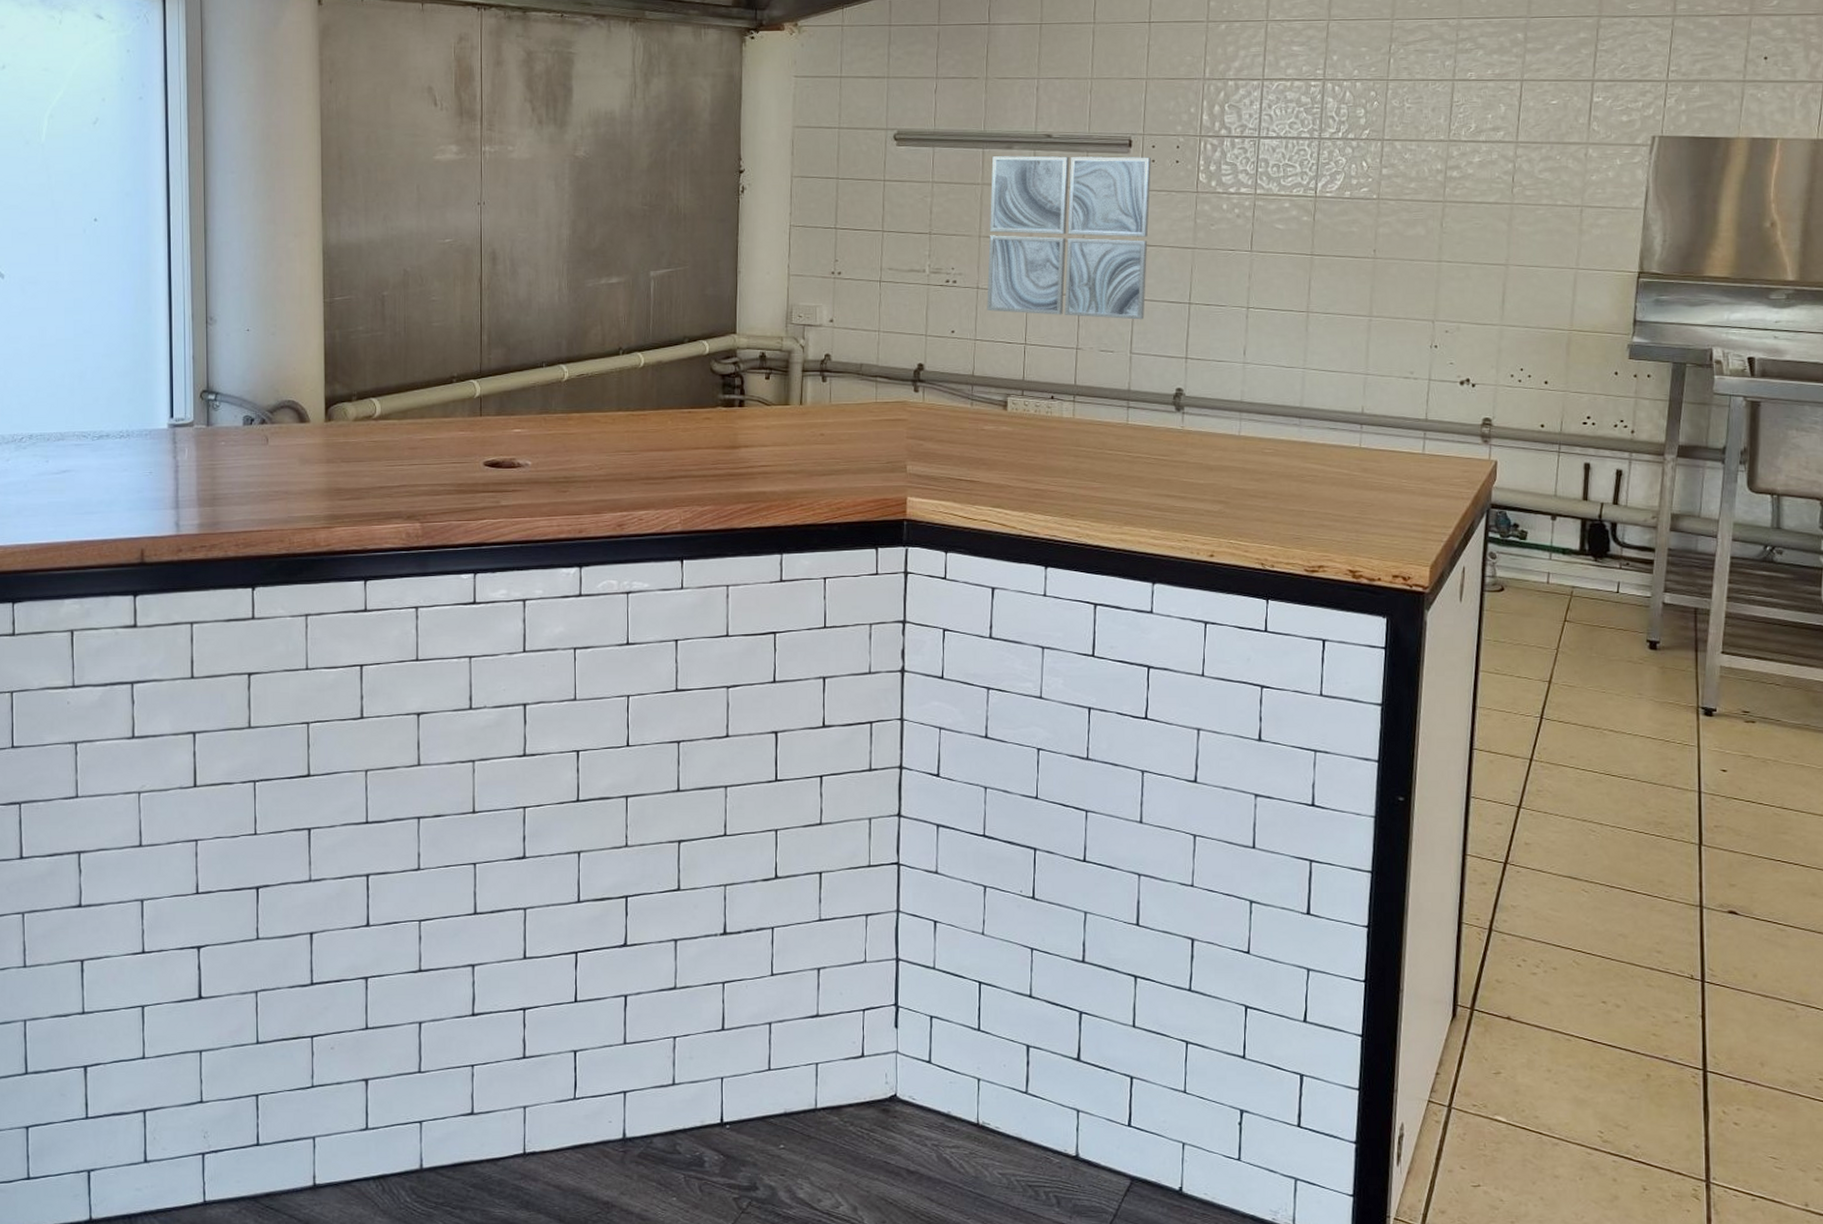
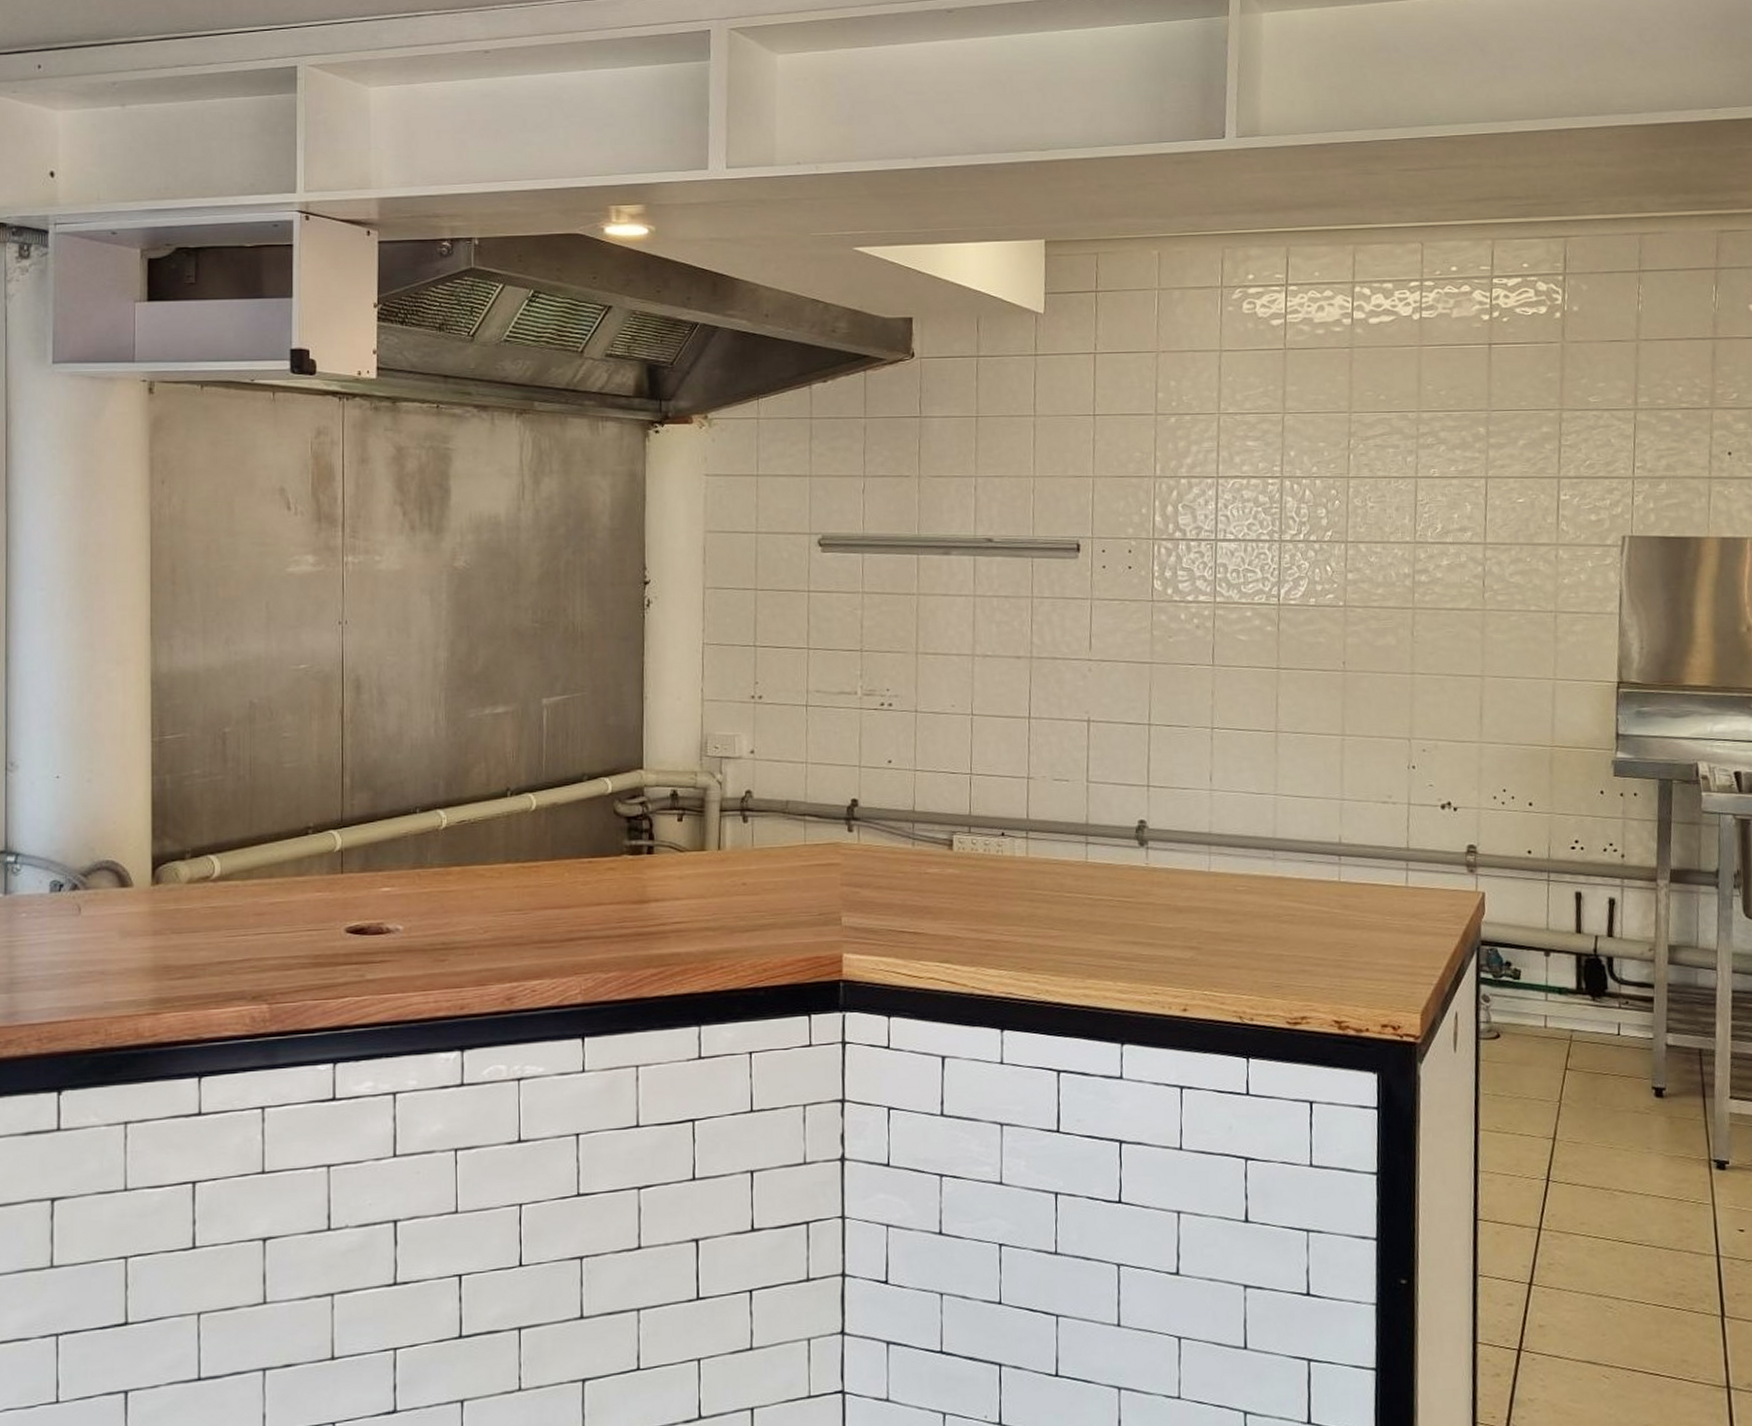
wall art: present [987,156,1151,320] -> none [926,562,1102,744]

